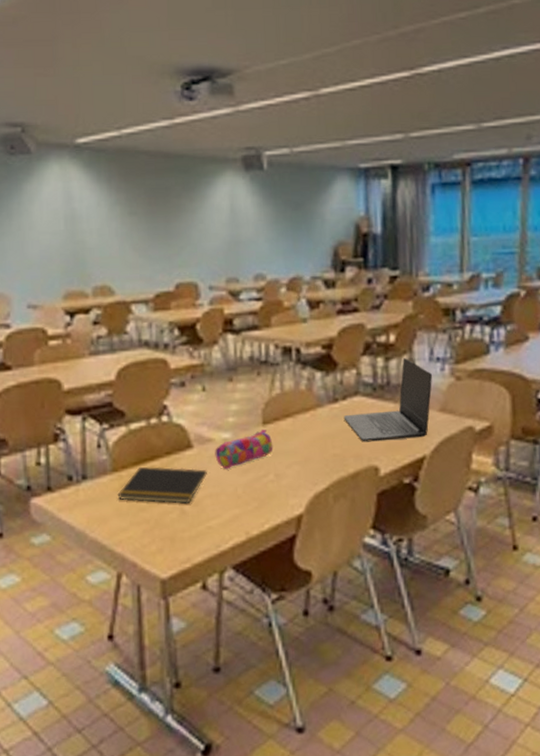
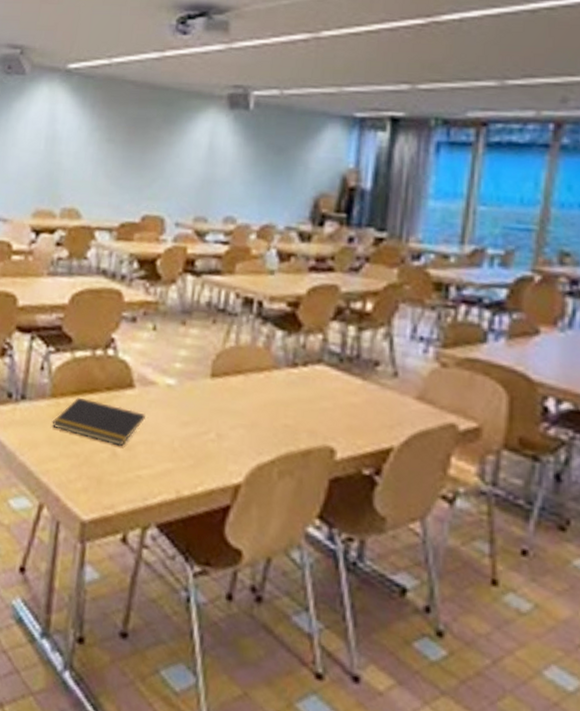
pencil case: present [215,429,273,469] -> none [156,381,219,418]
laptop: present [343,358,432,442] -> none [301,331,412,426]

